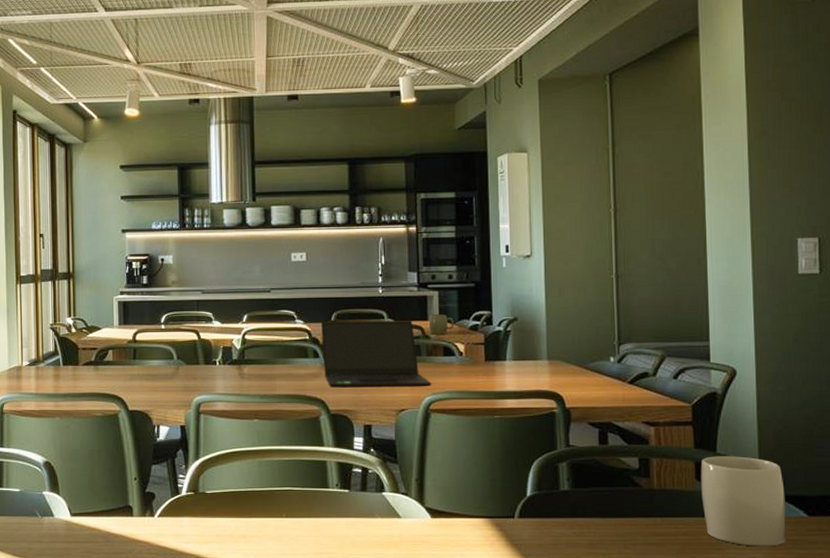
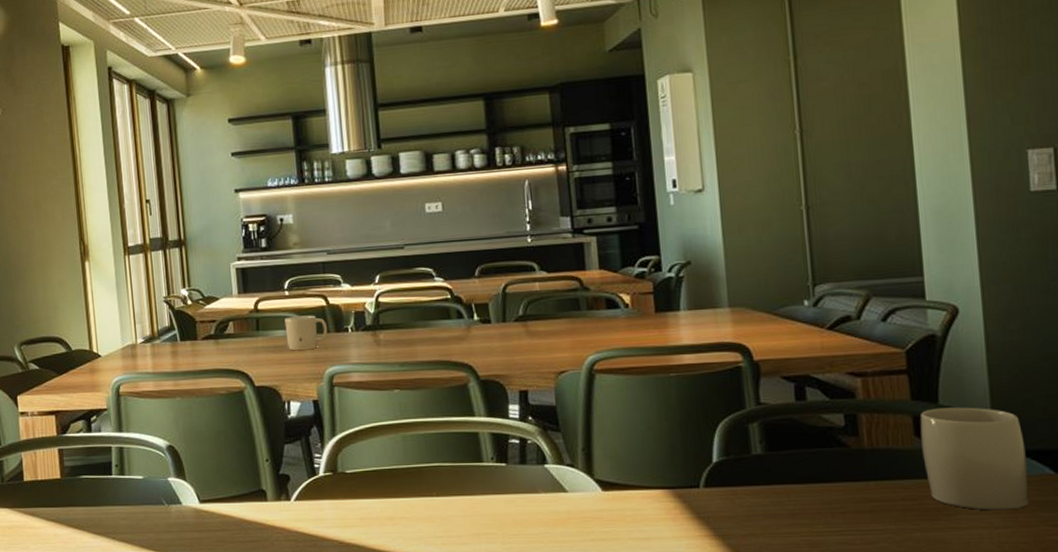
mug: none [159,348,198,380] -> present [284,315,328,351]
laptop: present [321,320,431,387] -> none [463,270,594,350]
mug: present [428,314,455,334] -> none [586,262,617,286]

